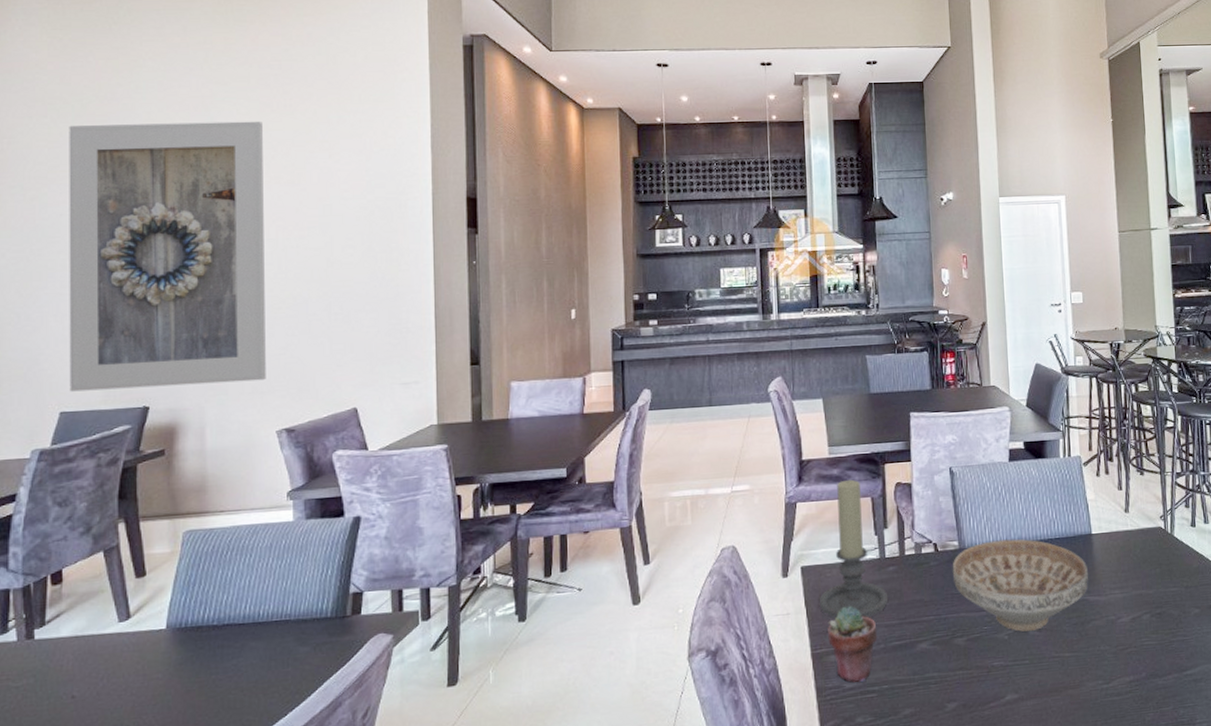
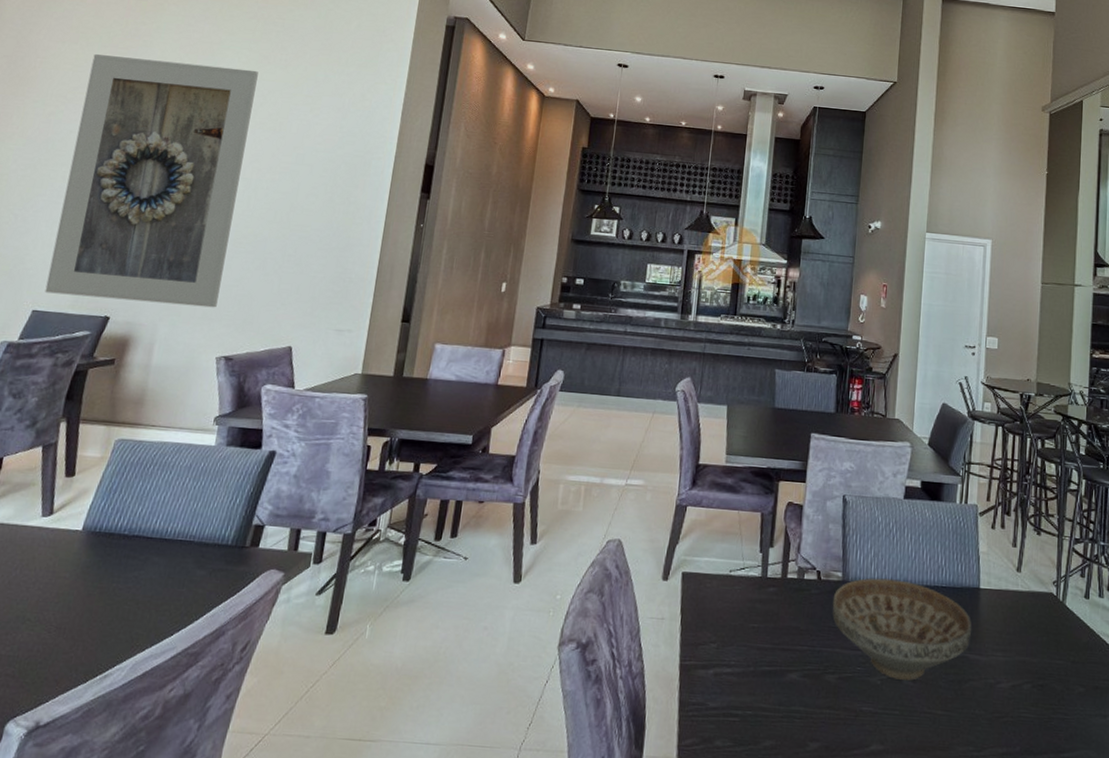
candle holder: present [819,479,889,619] -> none [694,491,765,636]
potted succulent: present [828,607,878,683] -> none [698,621,749,704]

